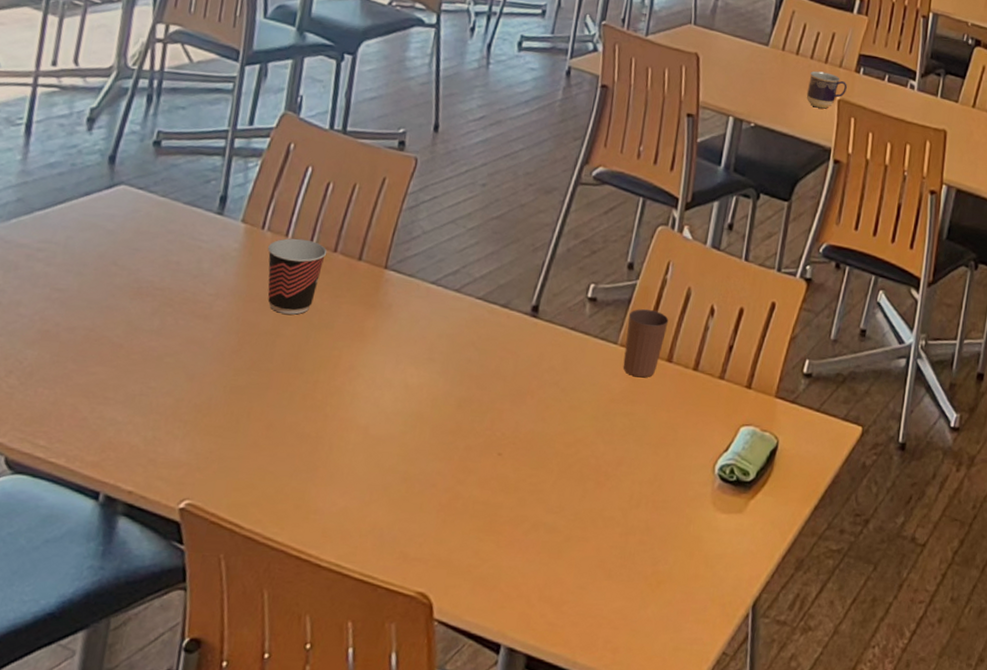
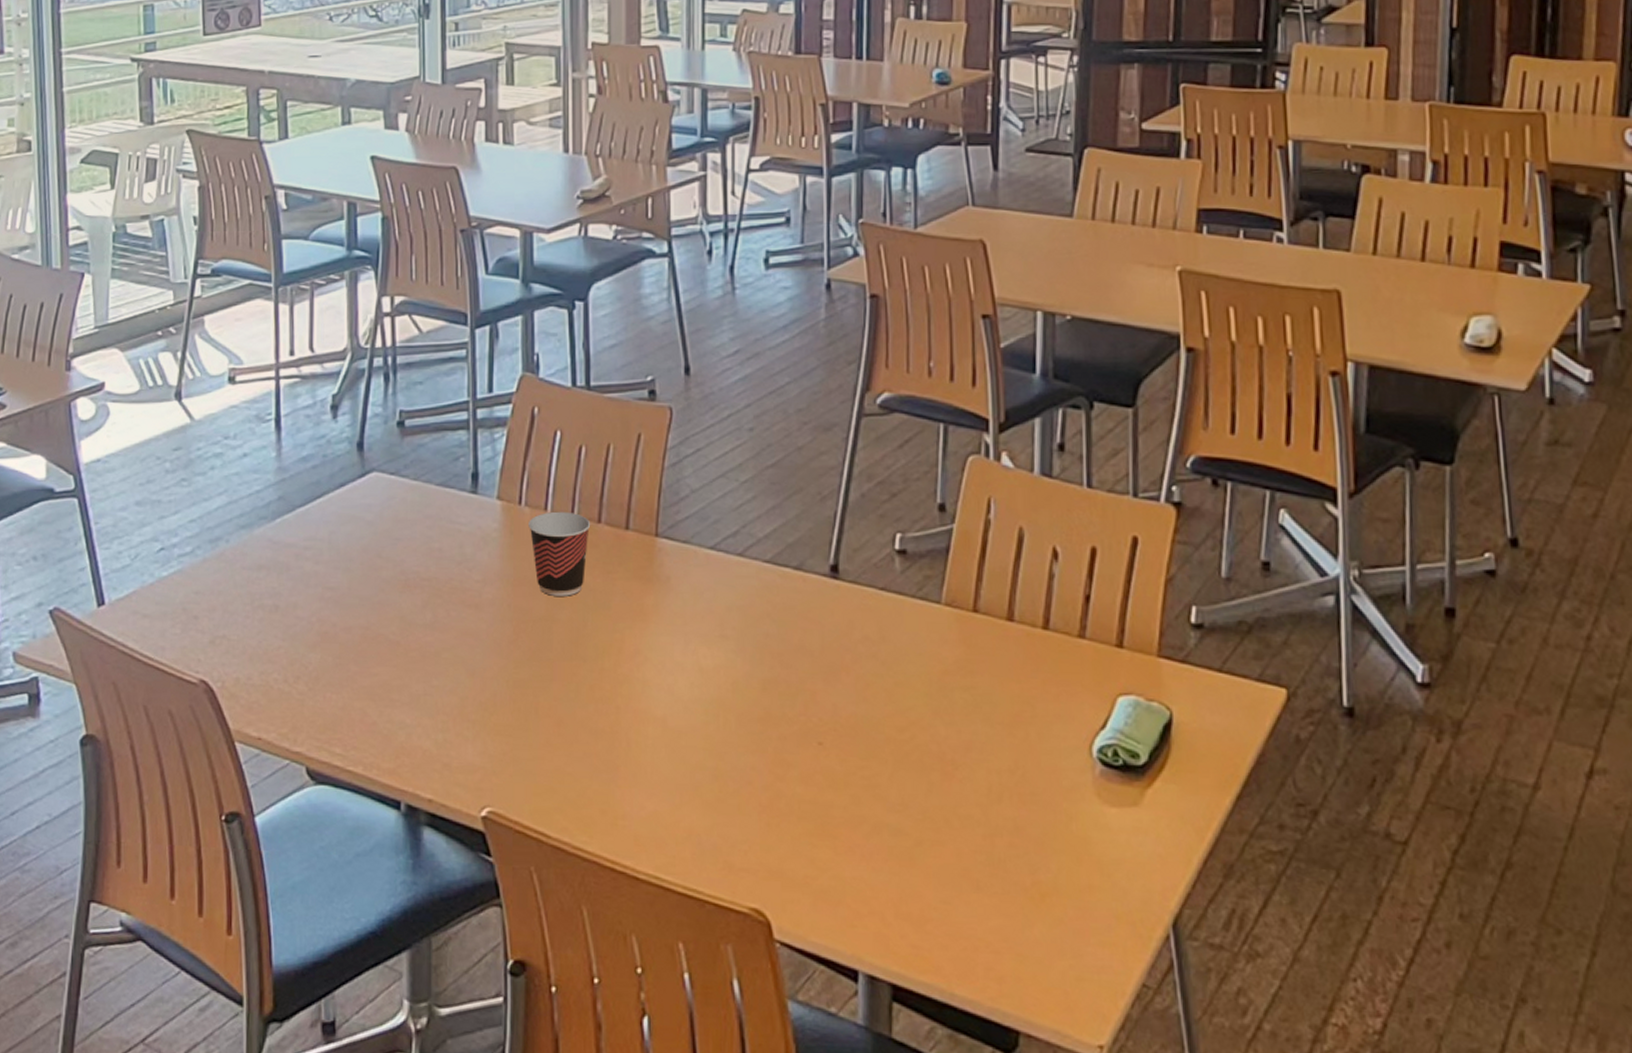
cup: present [623,308,669,378] -> none [949,557,1001,643]
cup: present [806,71,847,109] -> none [1133,238,1188,285]

